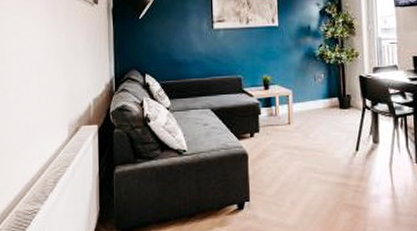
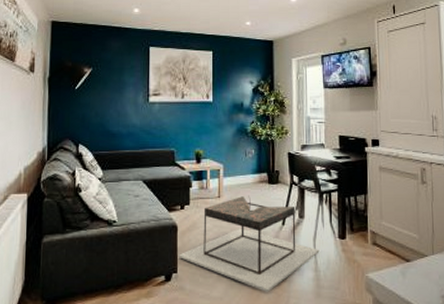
coffee table: none [250,121,396,220] -> present [179,195,320,292]

